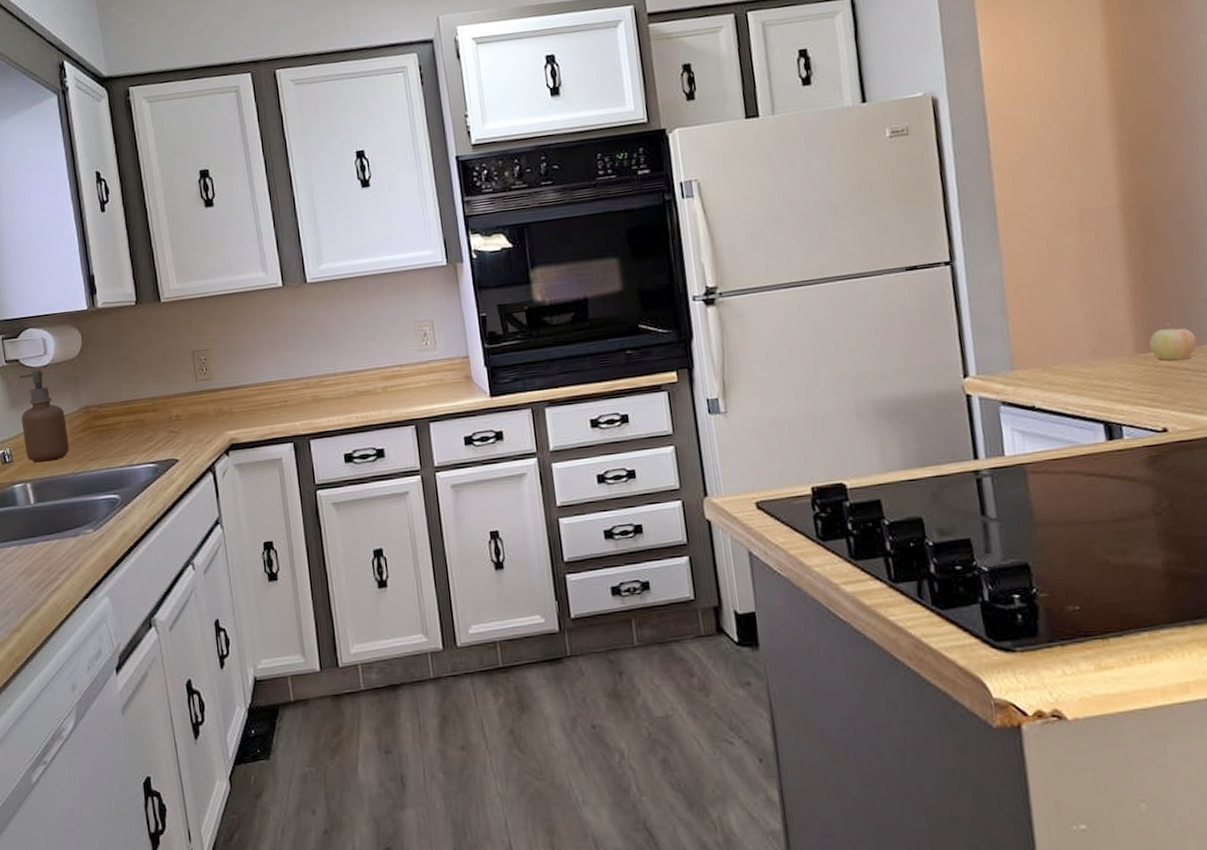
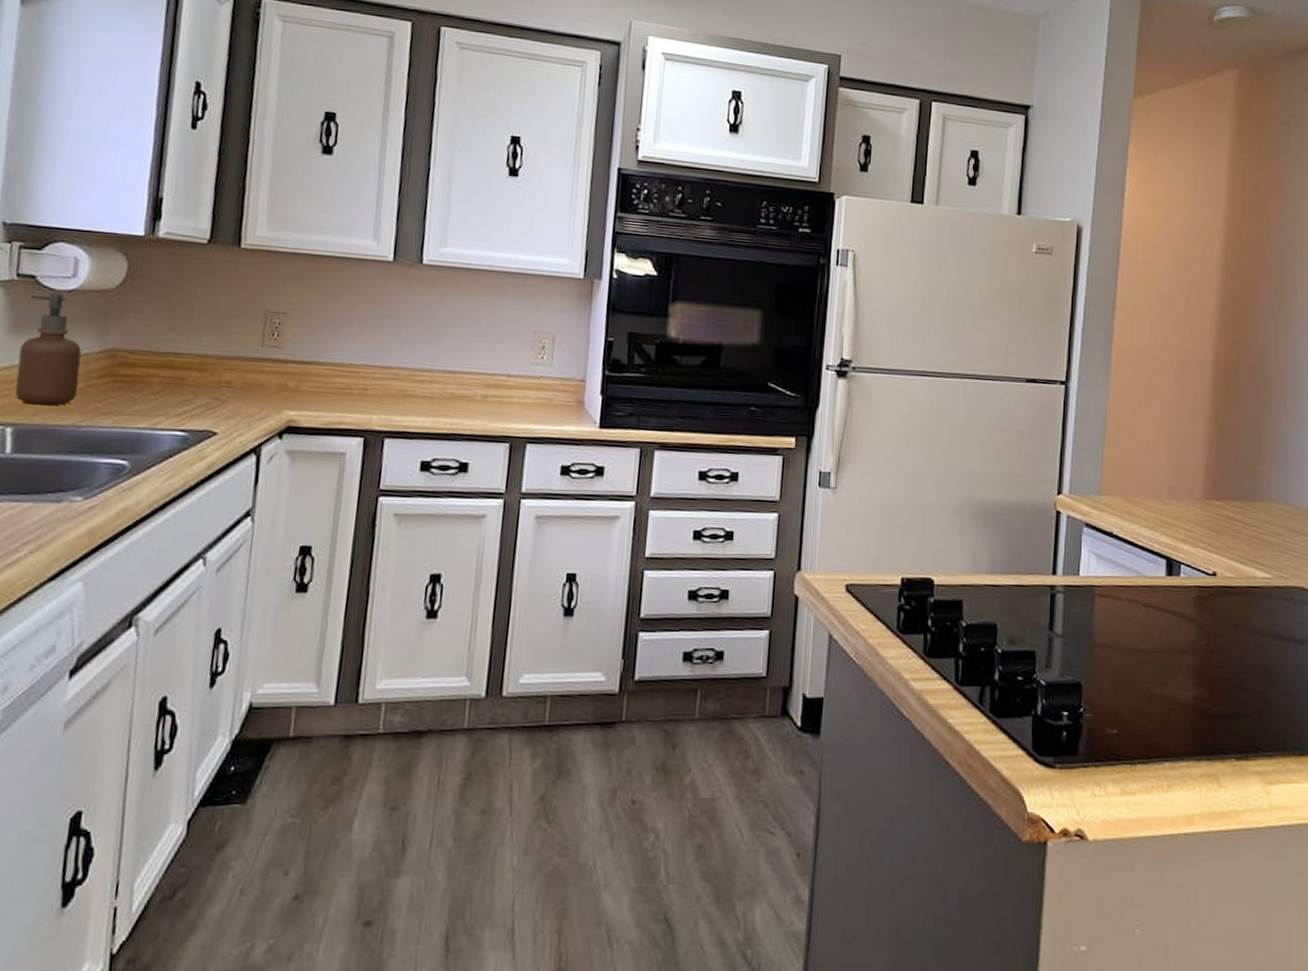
fruit: present [1148,323,1197,361] -> none [1215,476,1252,512]

